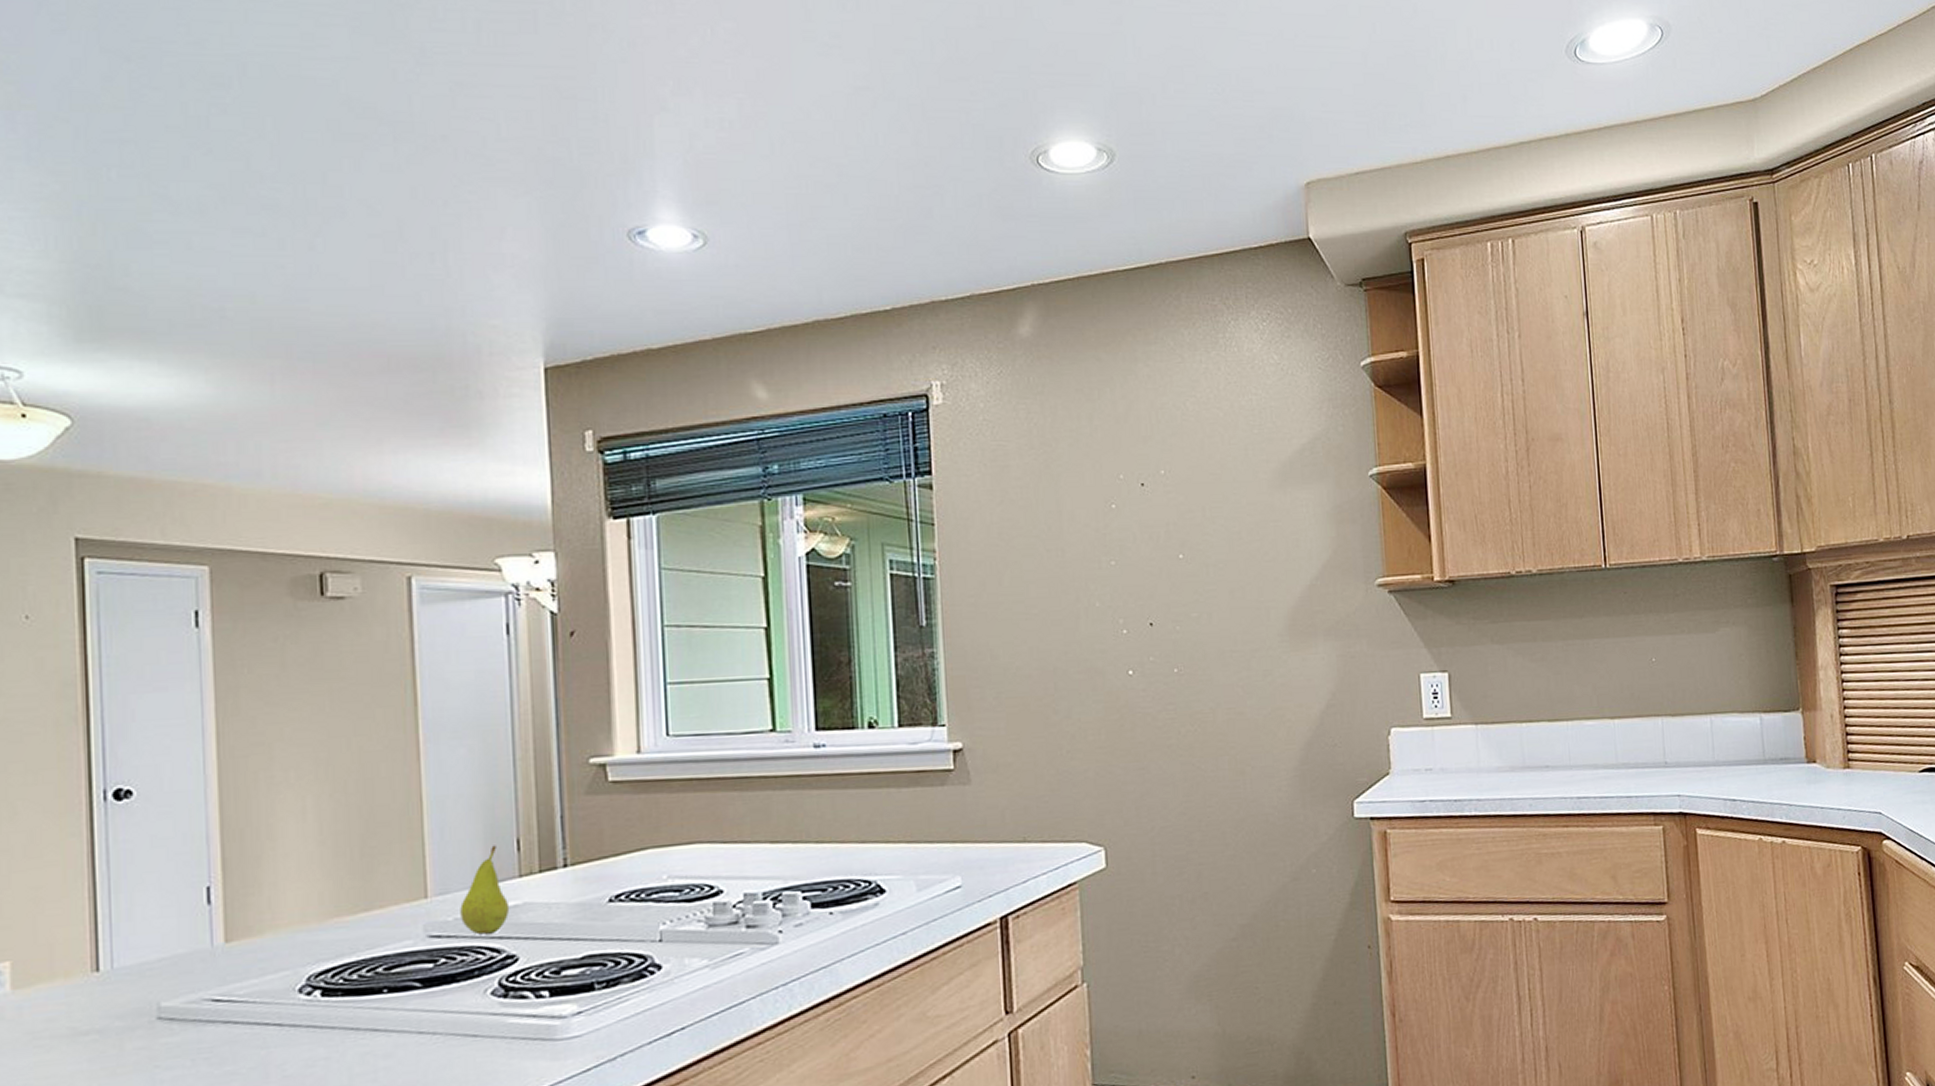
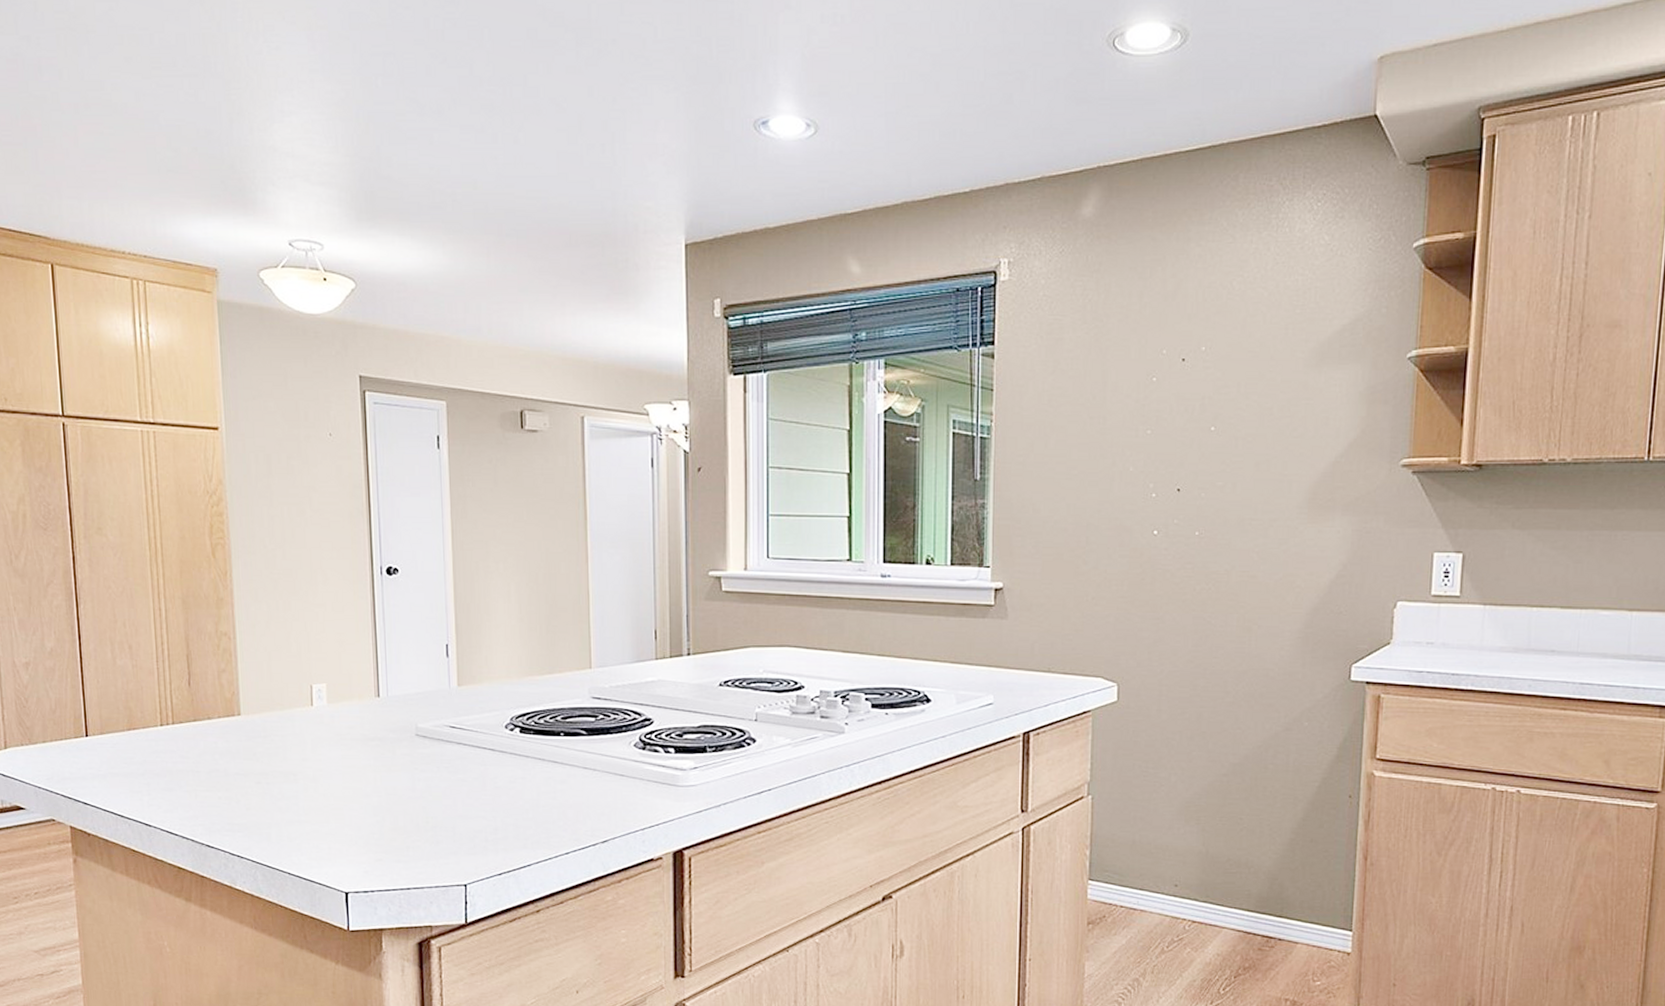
fruit: present [460,845,510,935] -> none [614,633,649,701]

